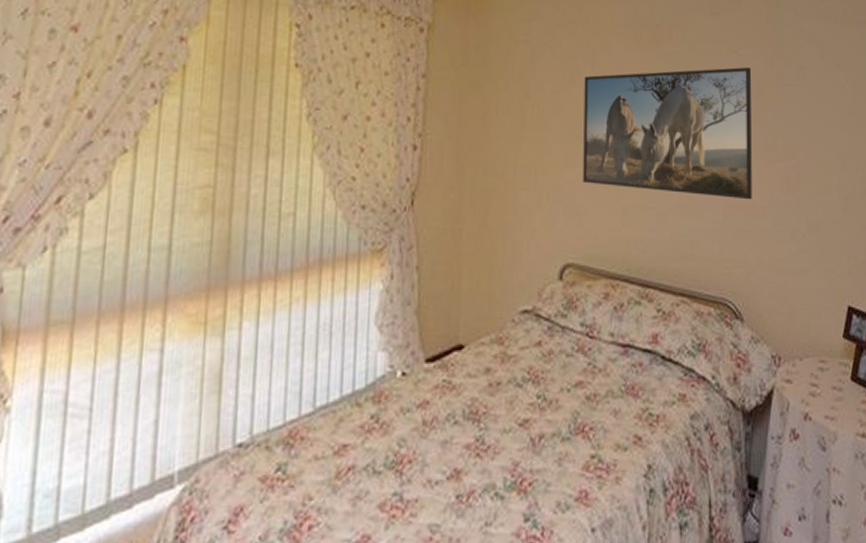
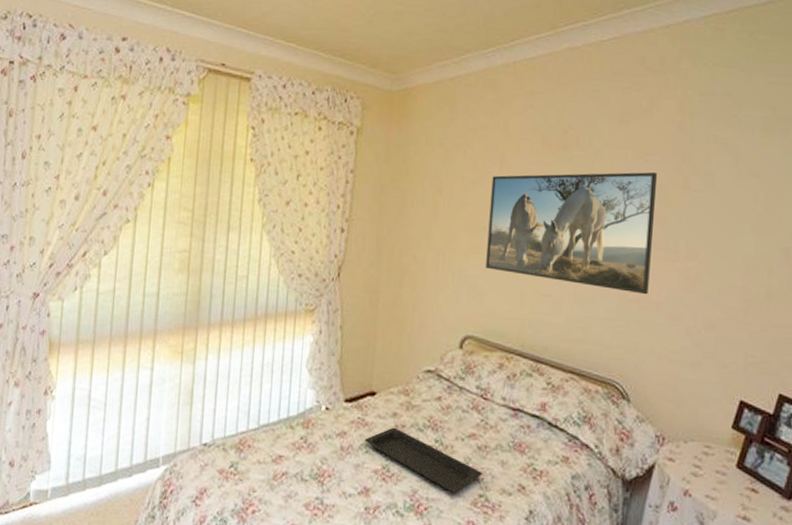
serving tray: none [452,386,593,457] -> present [364,427,482,492]

